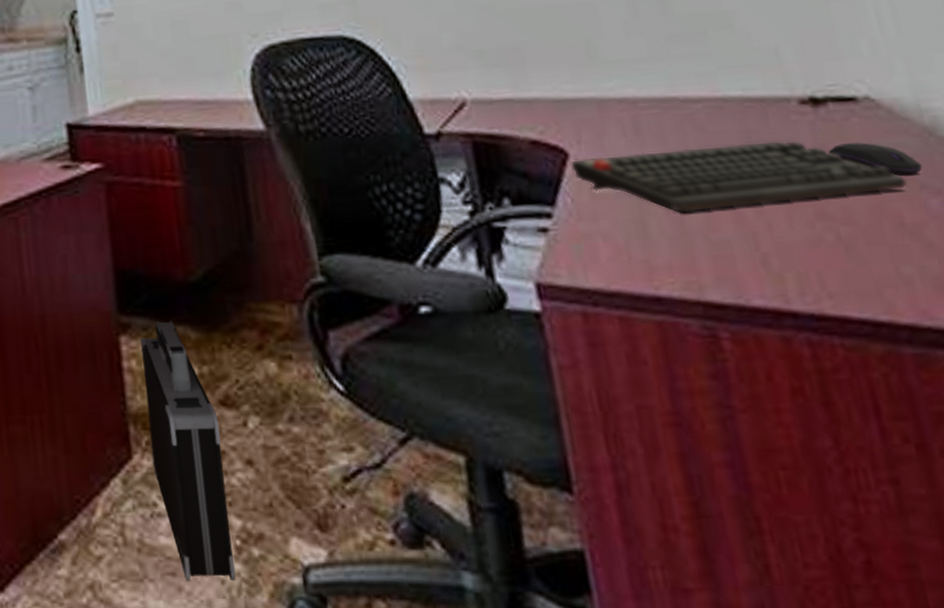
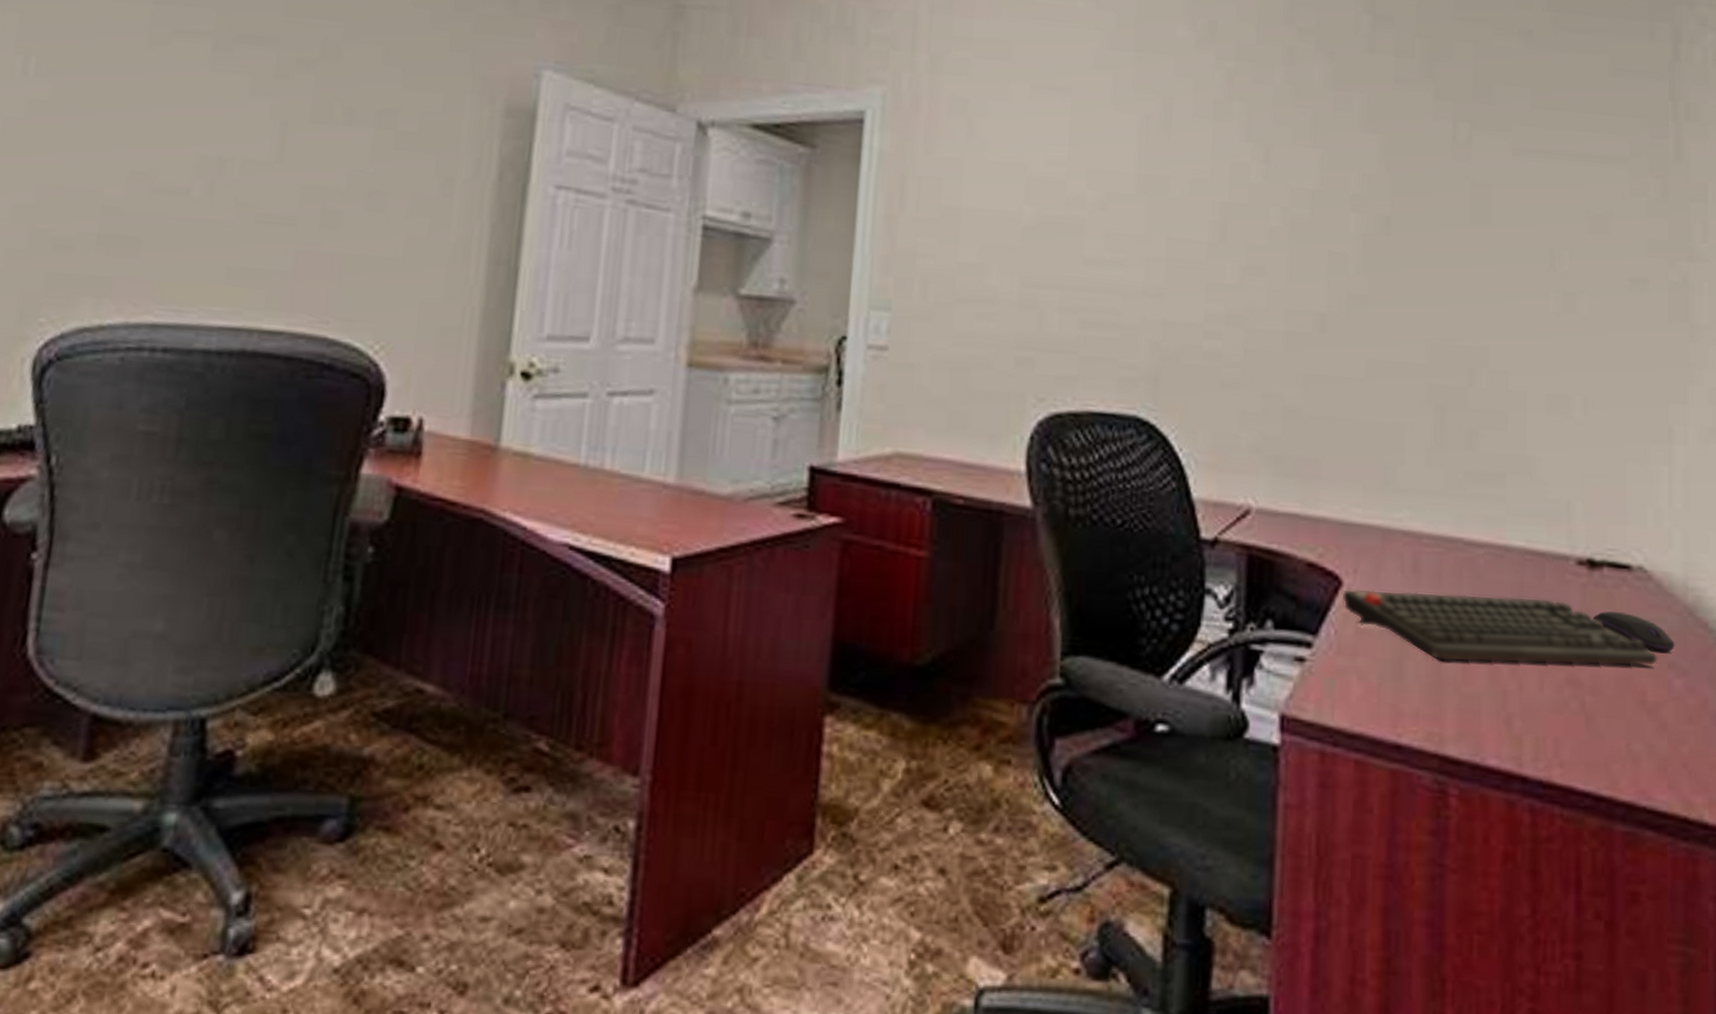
briefcase: present [140,321,236,581] -> none [834,705,917,997]

